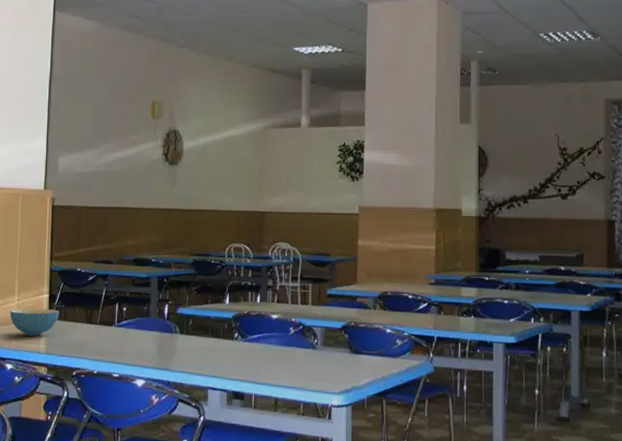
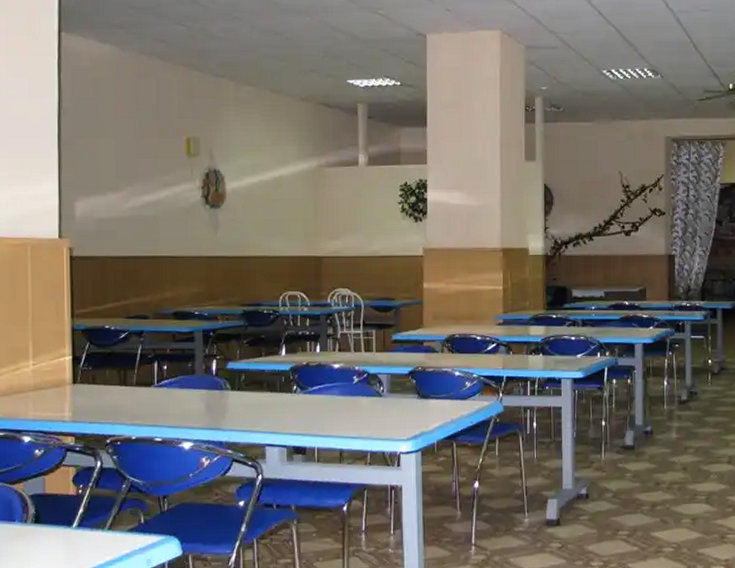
cereal bowl: present [9,308,60,336] -> none [23,372,86,403]

